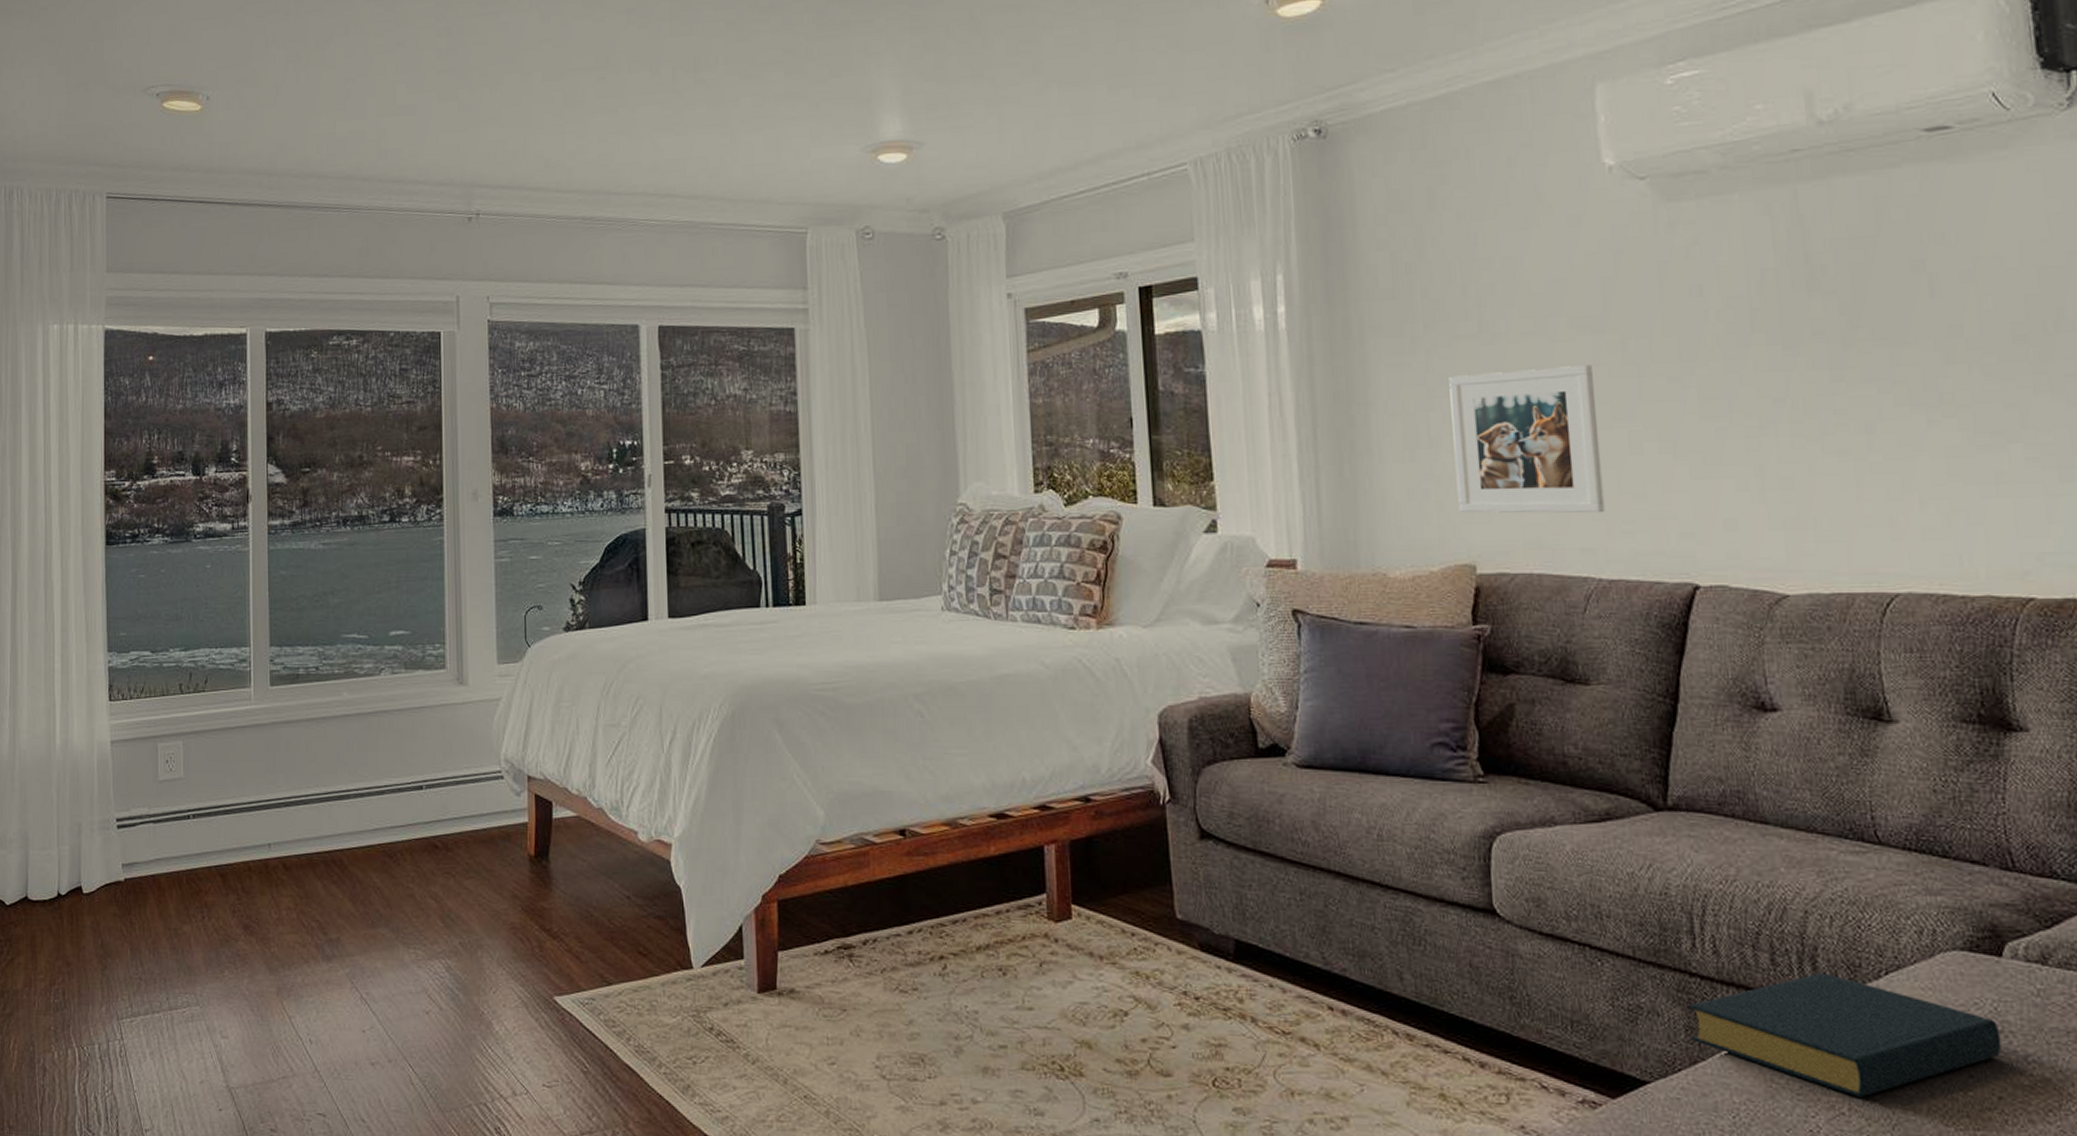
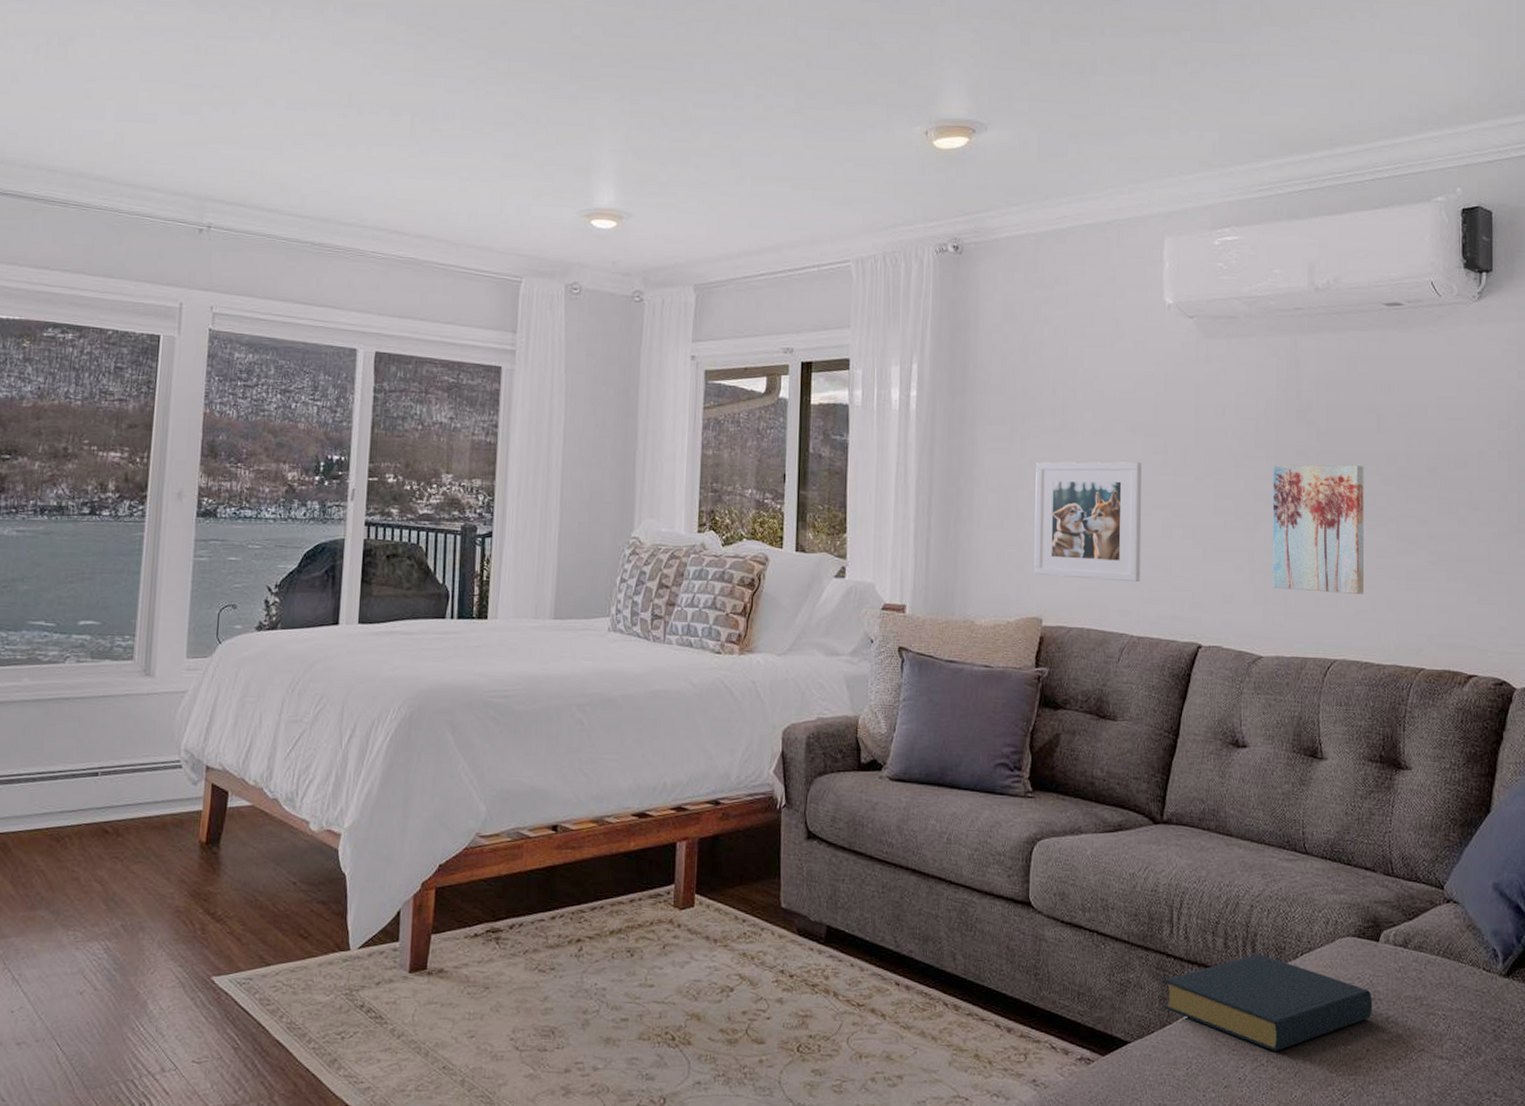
wall art: none [1779,341,1932,509] -> present [1272,465,1365,594]

